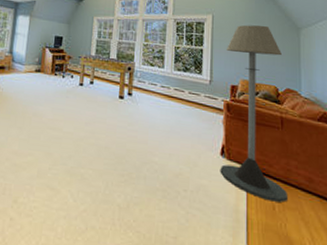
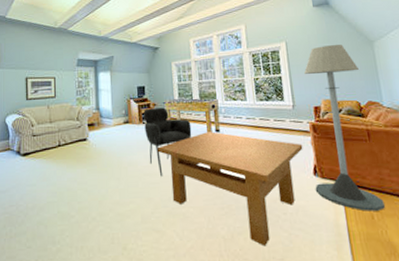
chair: none [55,60,104,133] -> present [143,107,192,177]
table: none [65,93,214,222] -> present [157,132,303,247]

